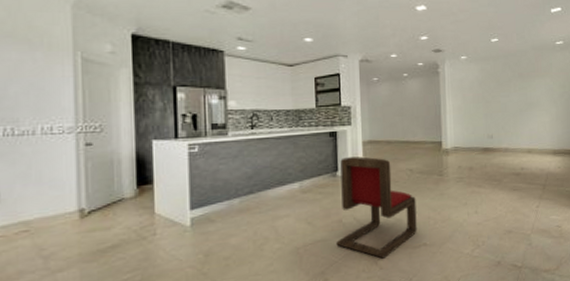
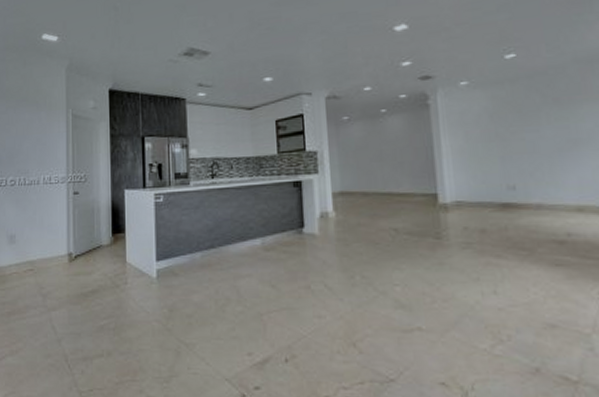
chair: present [336,156,417,259] -> none [304,211,408,340]

